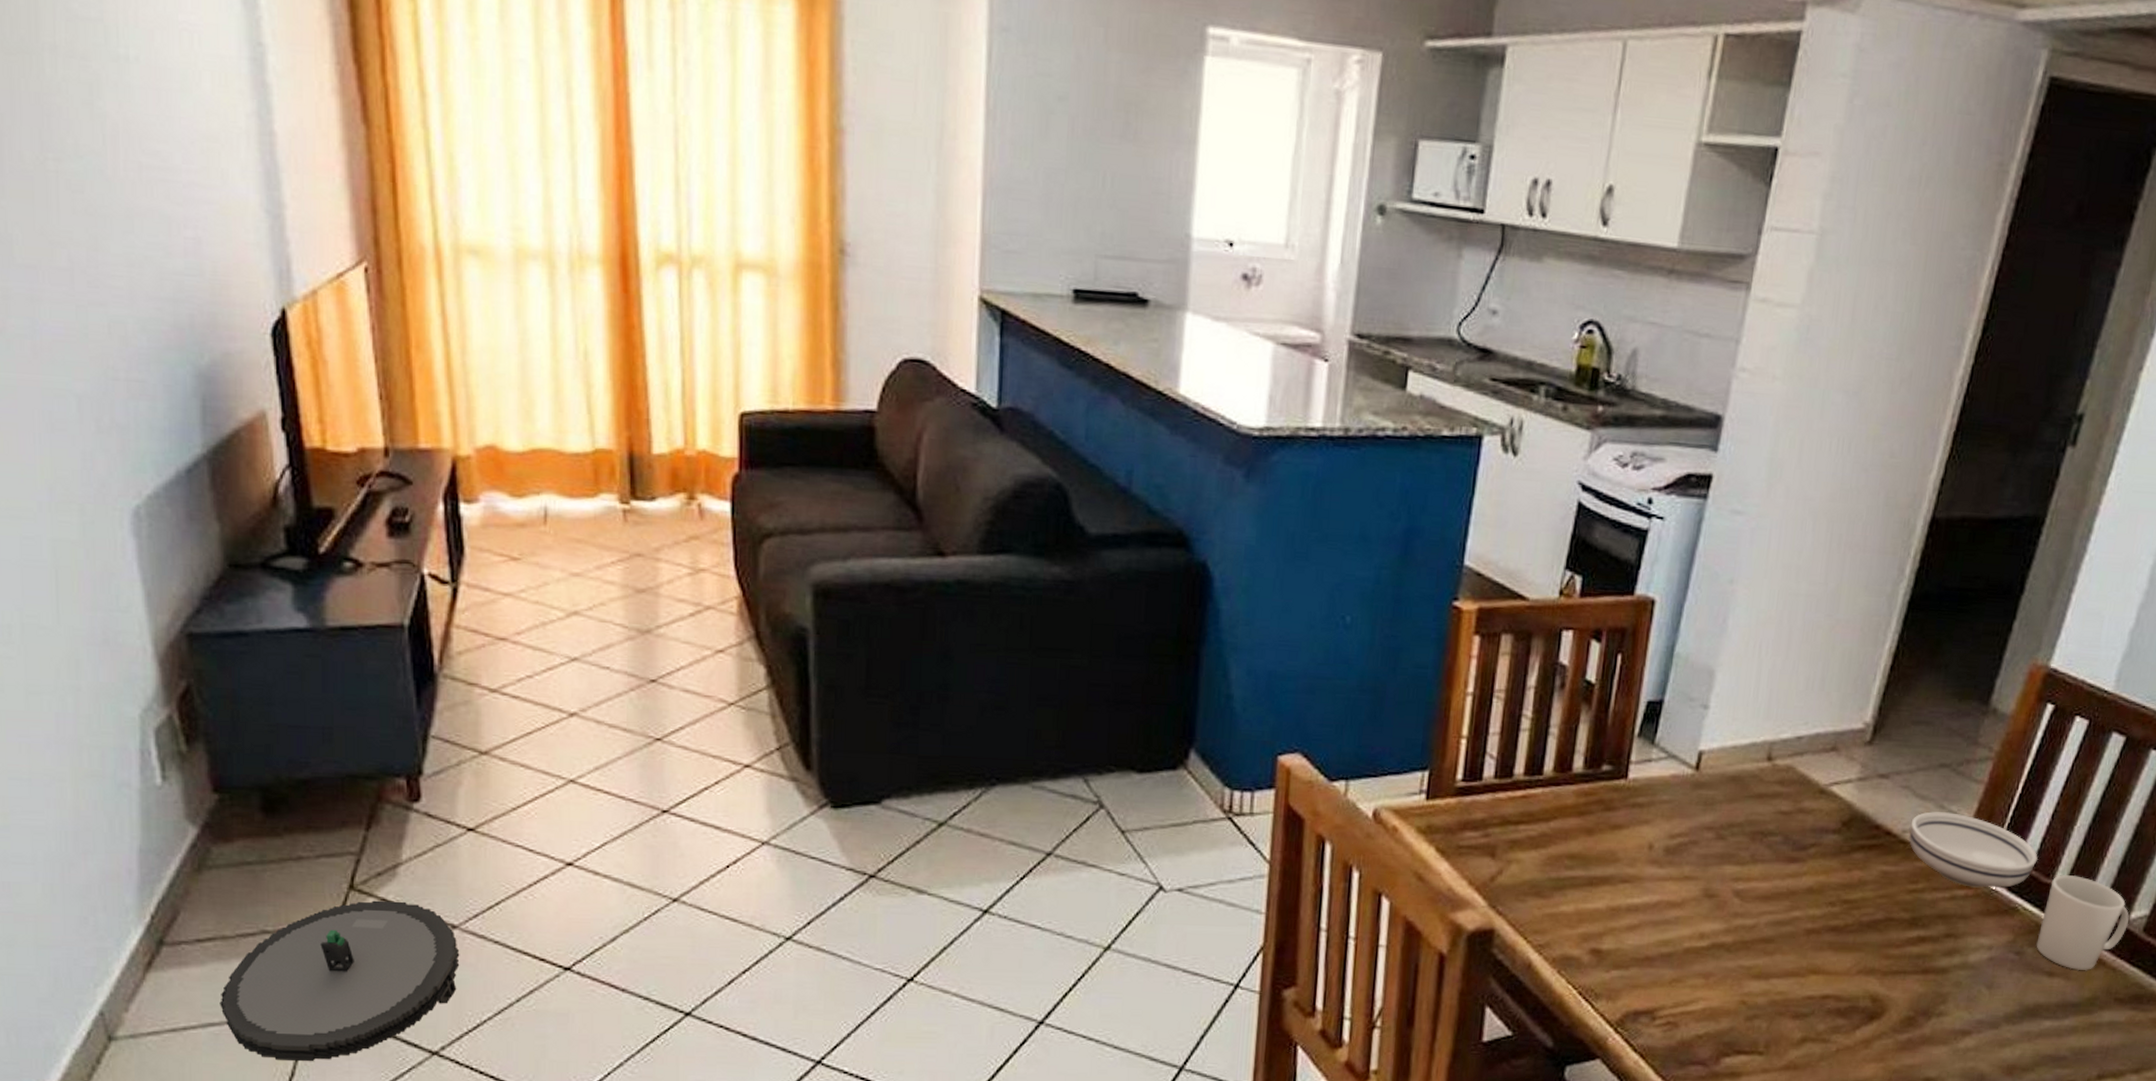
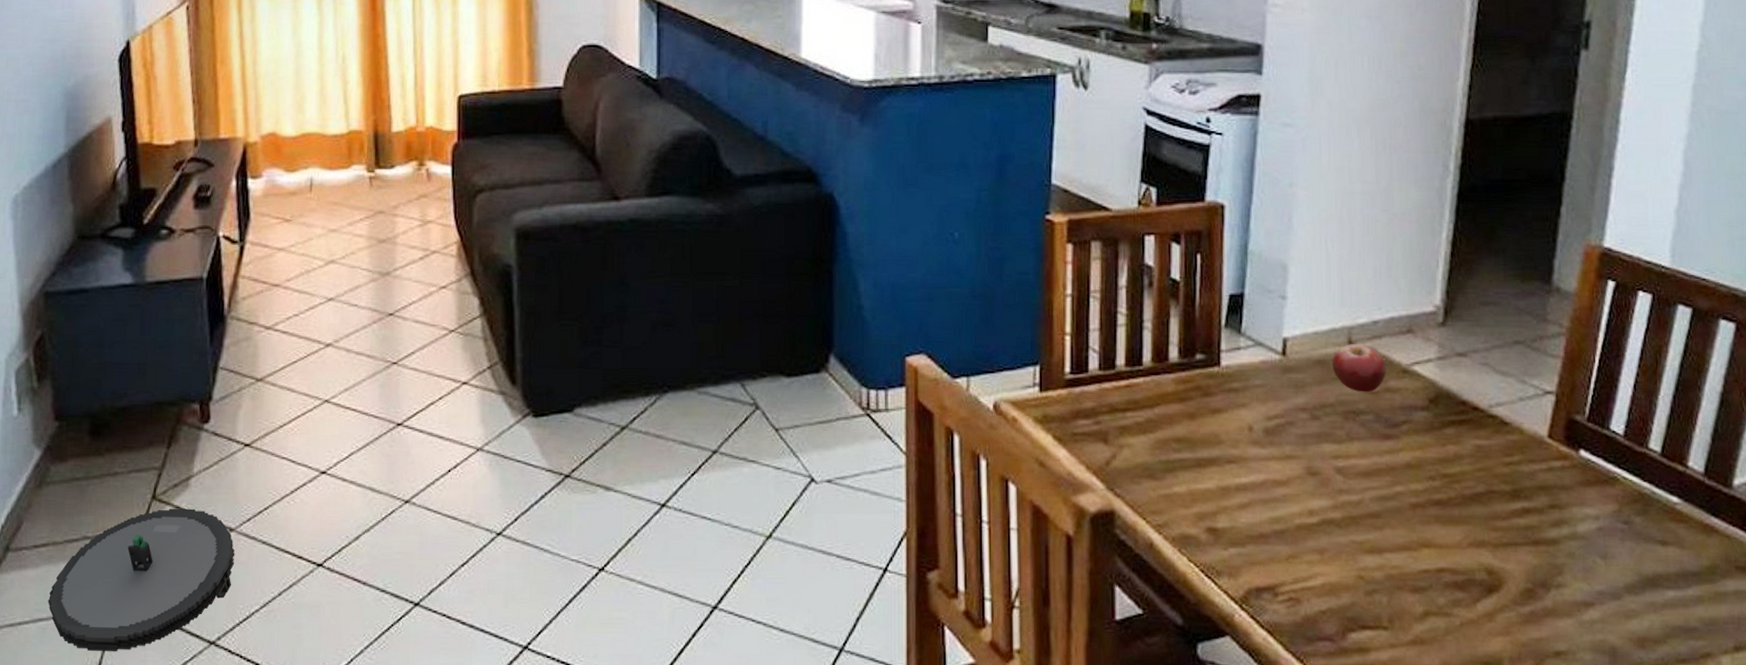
fruit: none [1746,760,1804,813] -> present [1332,344,1386,393]
bowl: present [1908,811,2038,889] -> none [1496,386,1628,459]
mug: present [2036,875,2129,971] -> none [1643,444,1734,539]

